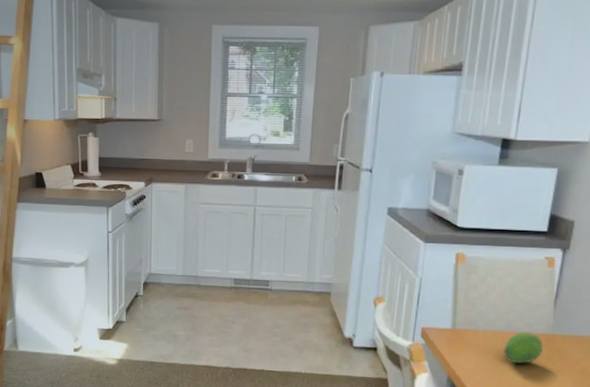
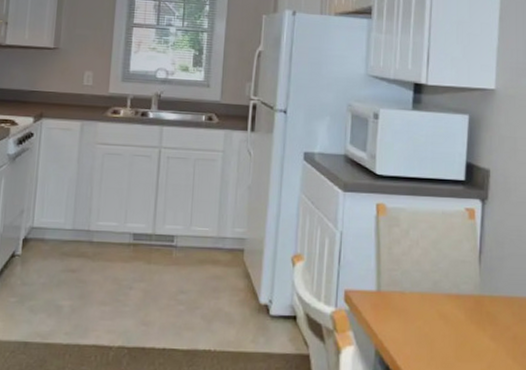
fruit: present [502,331,543,364] -> none [431,293,472,332]

